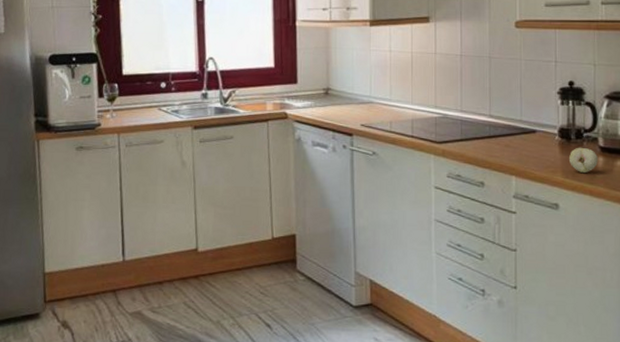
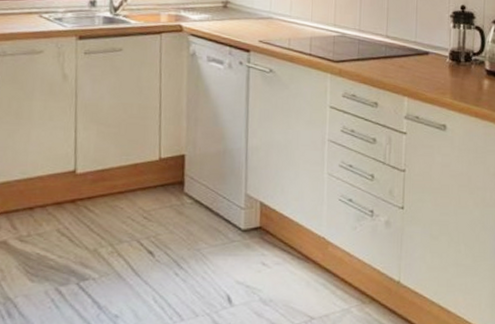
fruit: present [569,147,598,174] -> none [458,70,484,96]

